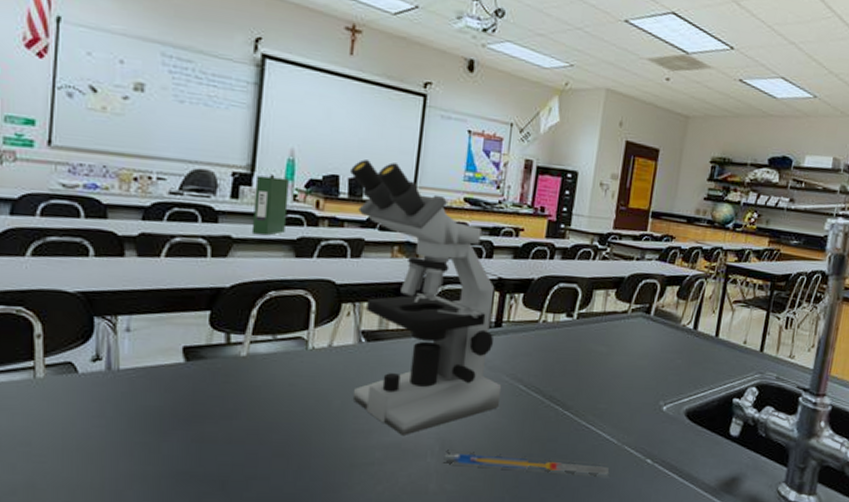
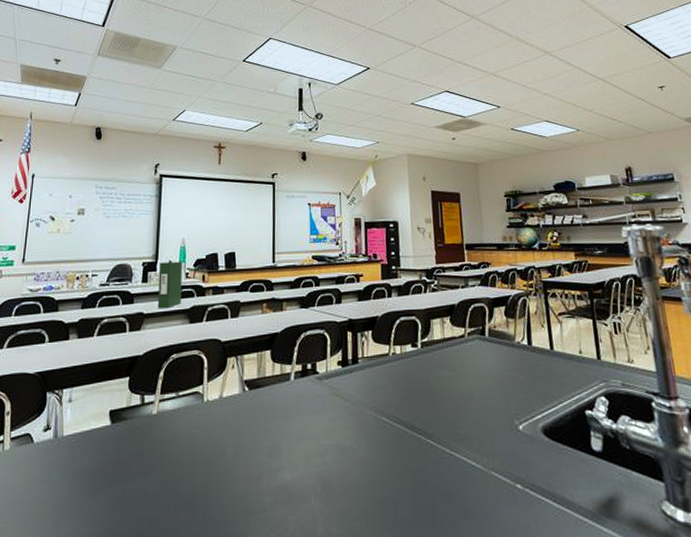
microscope: present [350,159,502,435] -> none [226,237,367,478]
pencil: present [443,449,610,477] -> none [326,489,484,509]

